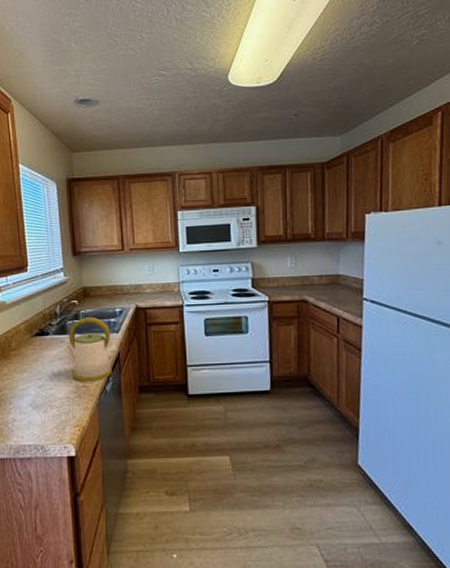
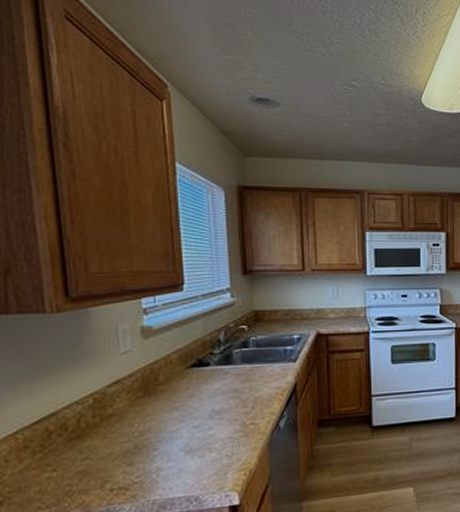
kettle: present [63,317,112,382] -> none [227,345,287,419]

